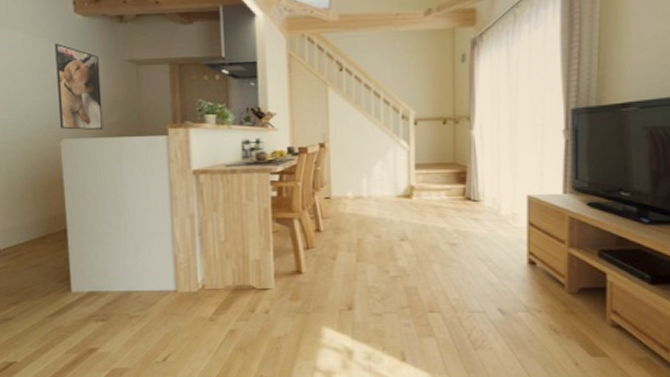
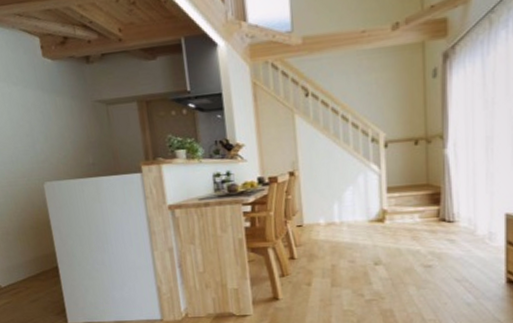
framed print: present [54,44,104,131] -> none [28,89,82,173]

